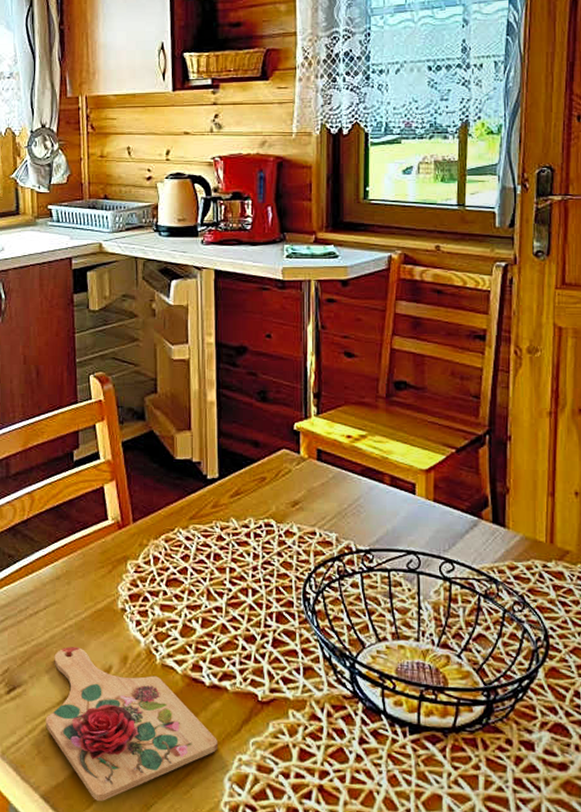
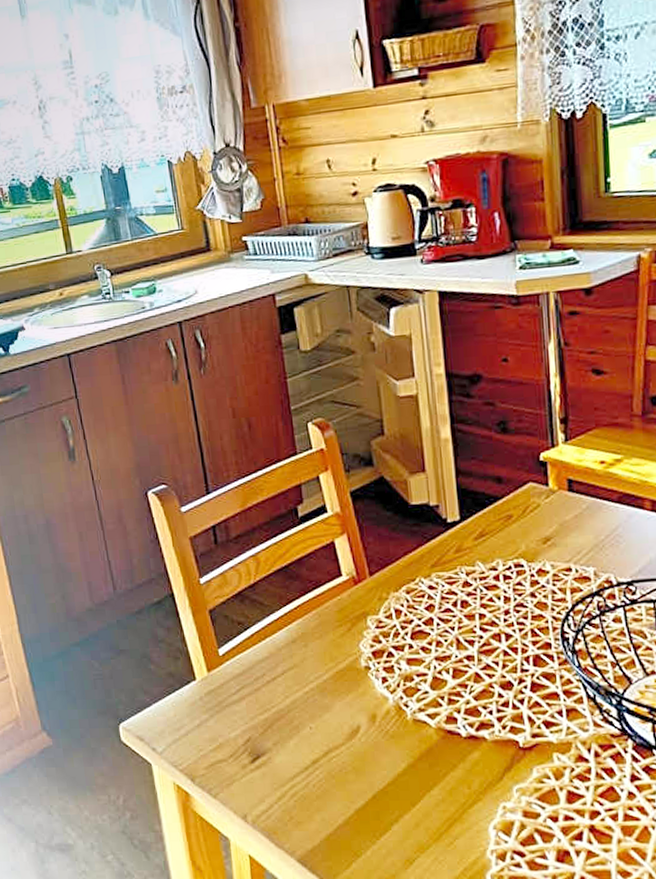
cutting board: present [45,647,217,802] -> none [294,710,480,861]

